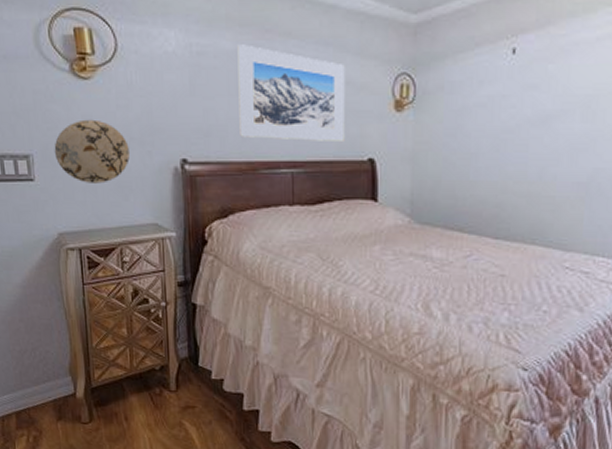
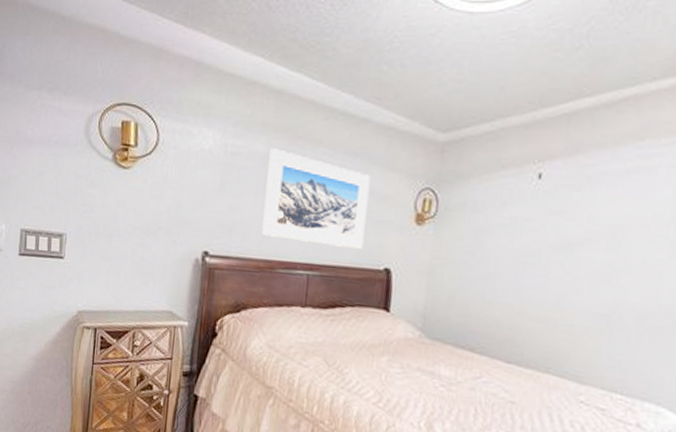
decorative plate: present [54,119,130,184] -> none [86,205,156,268]

